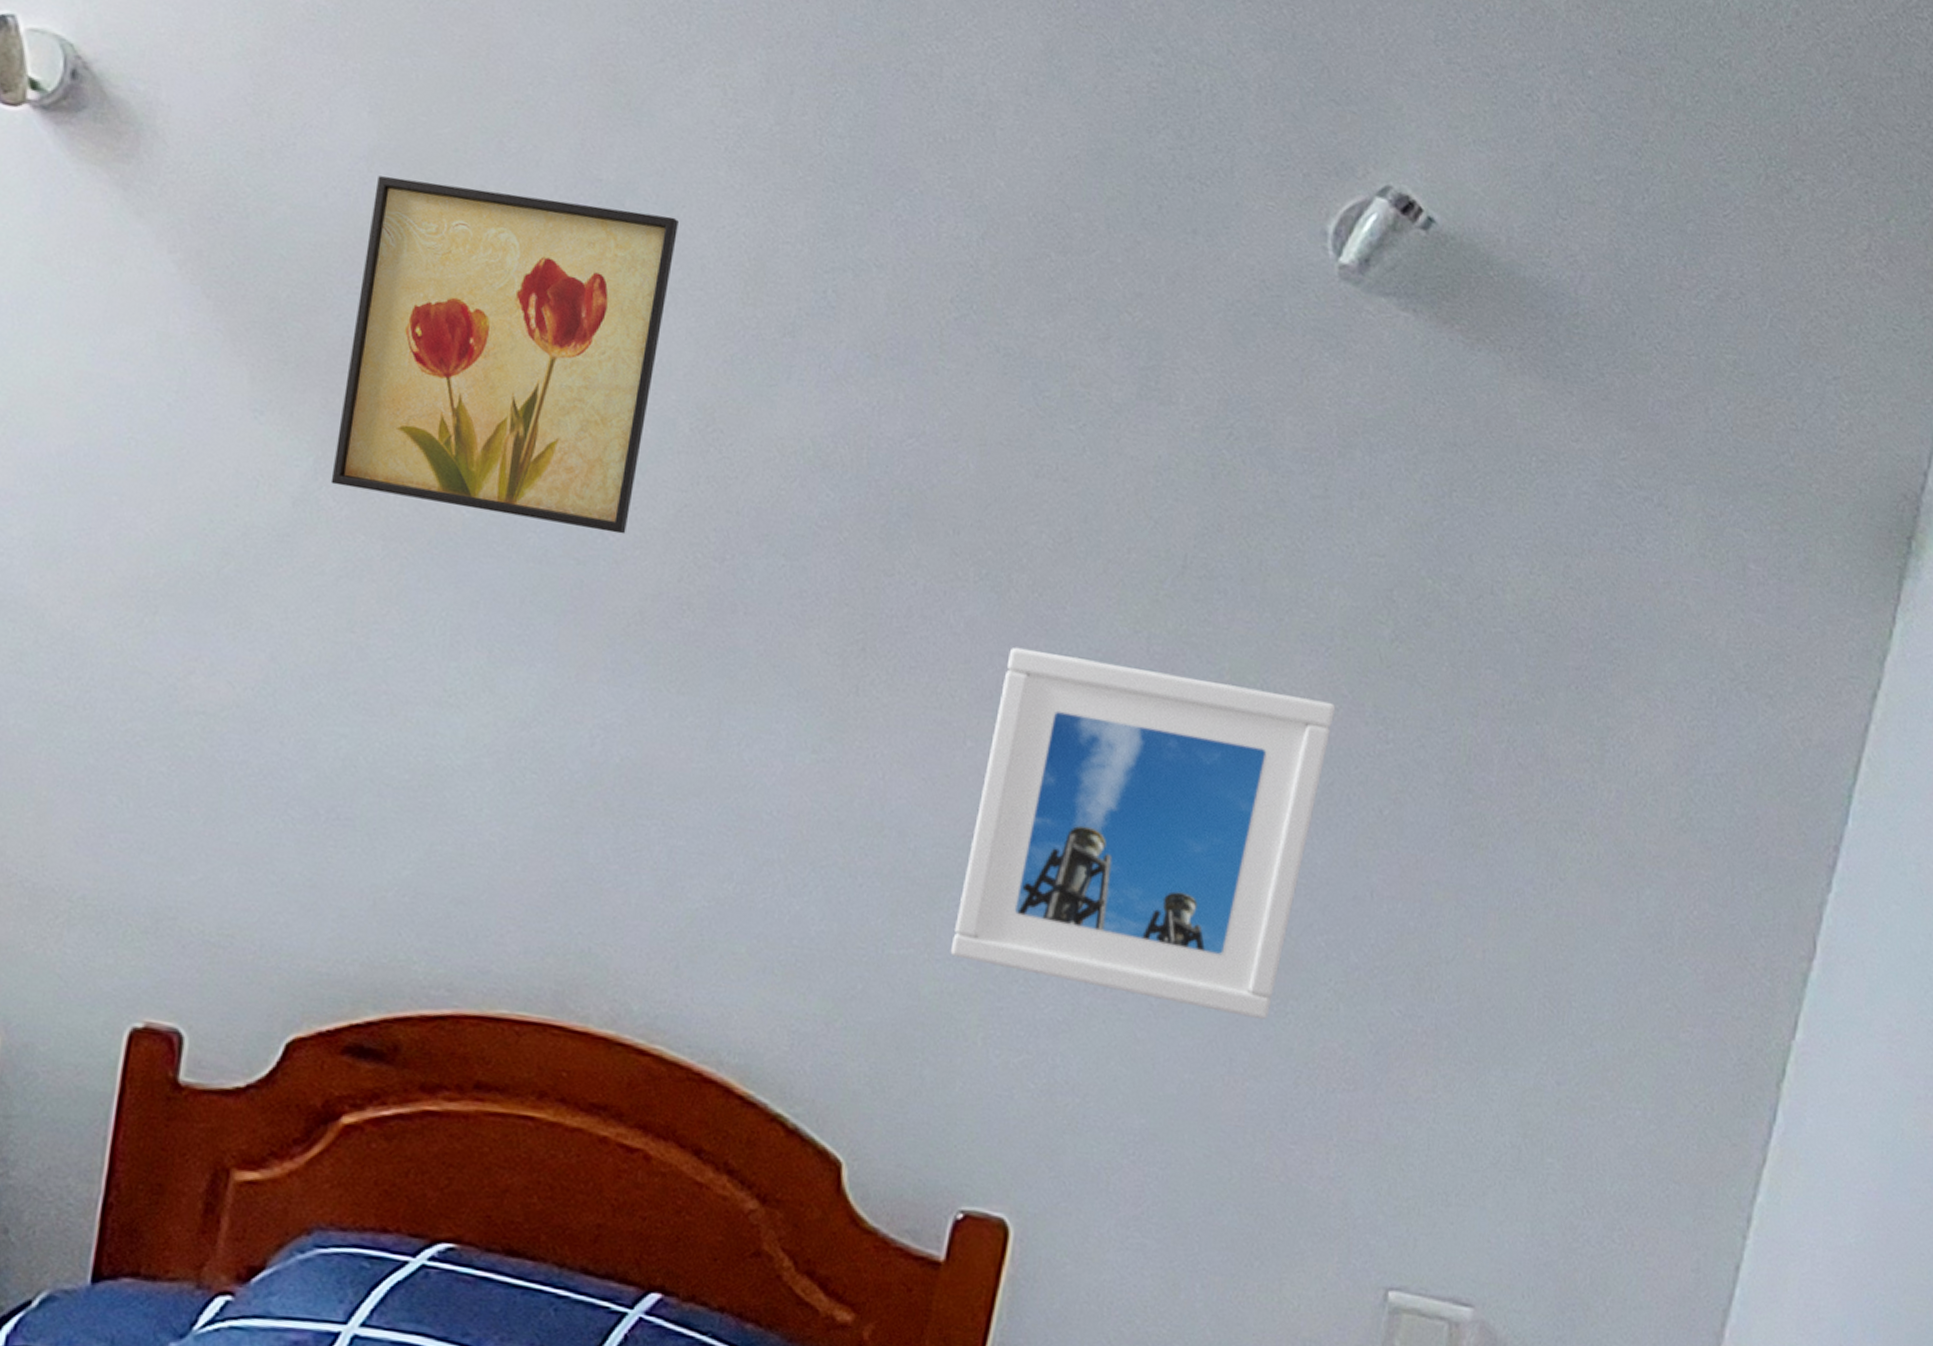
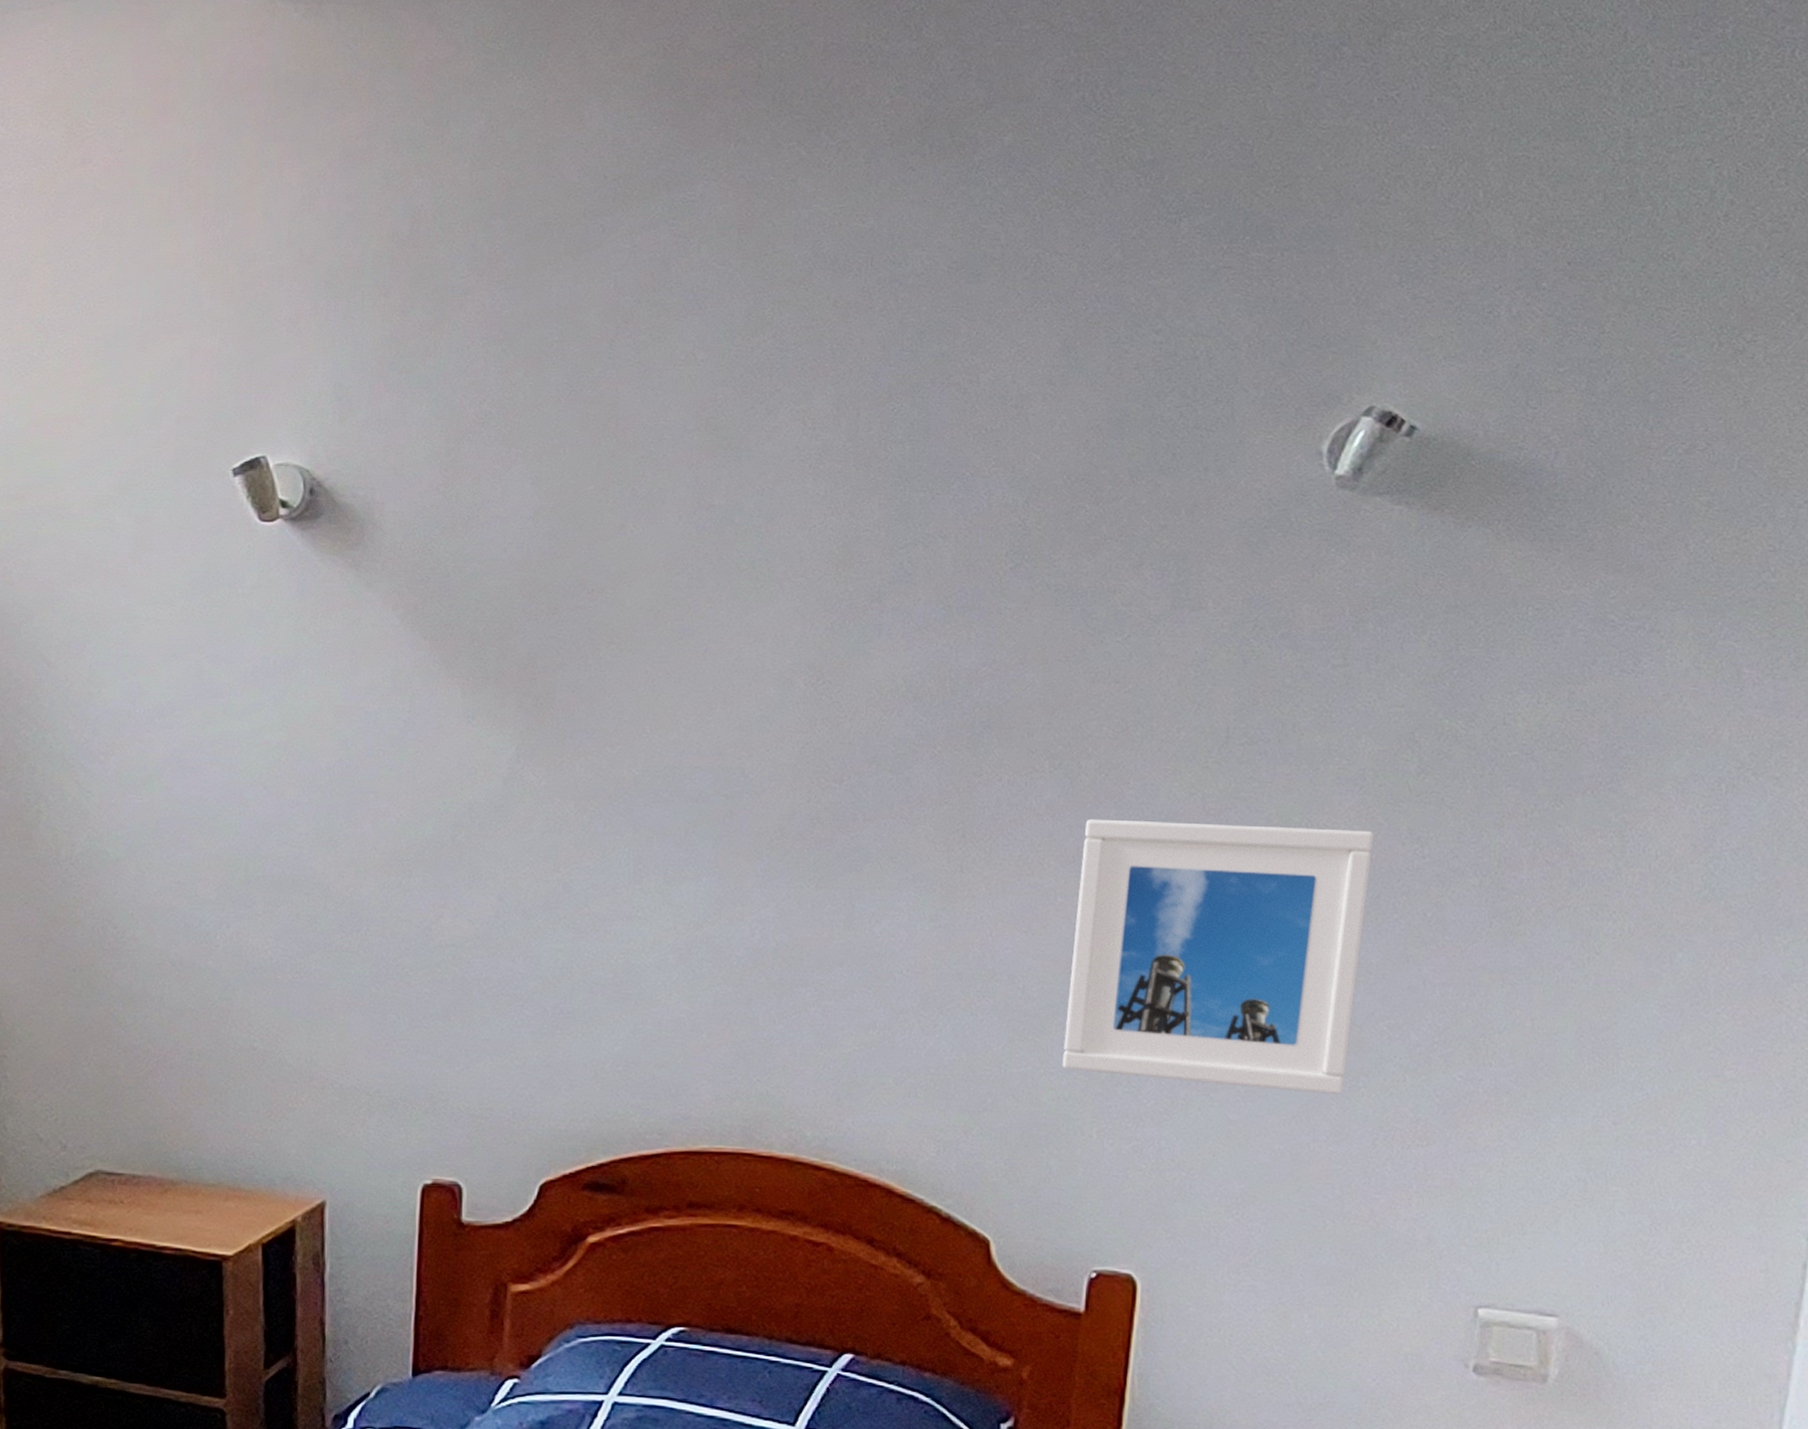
wall art: present [330,176,679,535] -> none [530,525,778,772]

